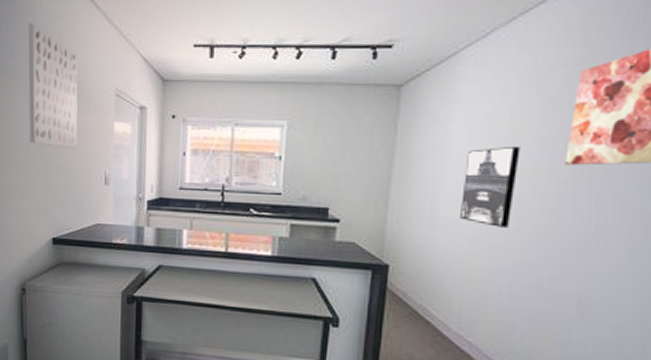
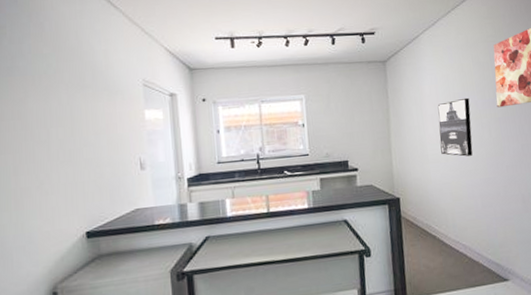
wall art: present [28,23,78,149] -> none [38,23,106,141]

